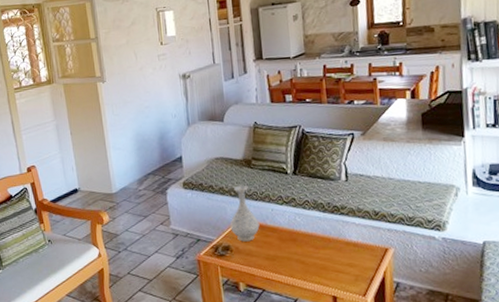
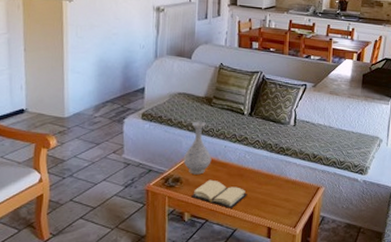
book: none [244,246,304,276] -> present [191,179,248,208]

